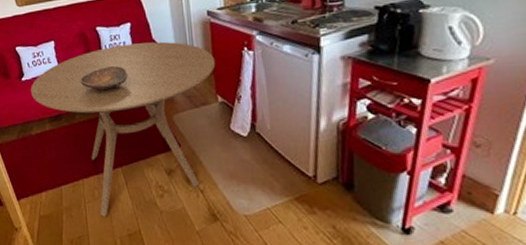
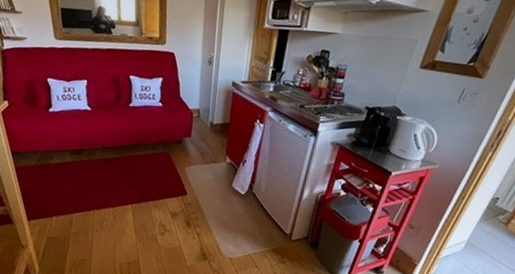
dining table: present [31,41,216,217] -> none [56,96,231,245]
decorative bowl: present [80,66,128,92] -> none [106,113,152,136]

